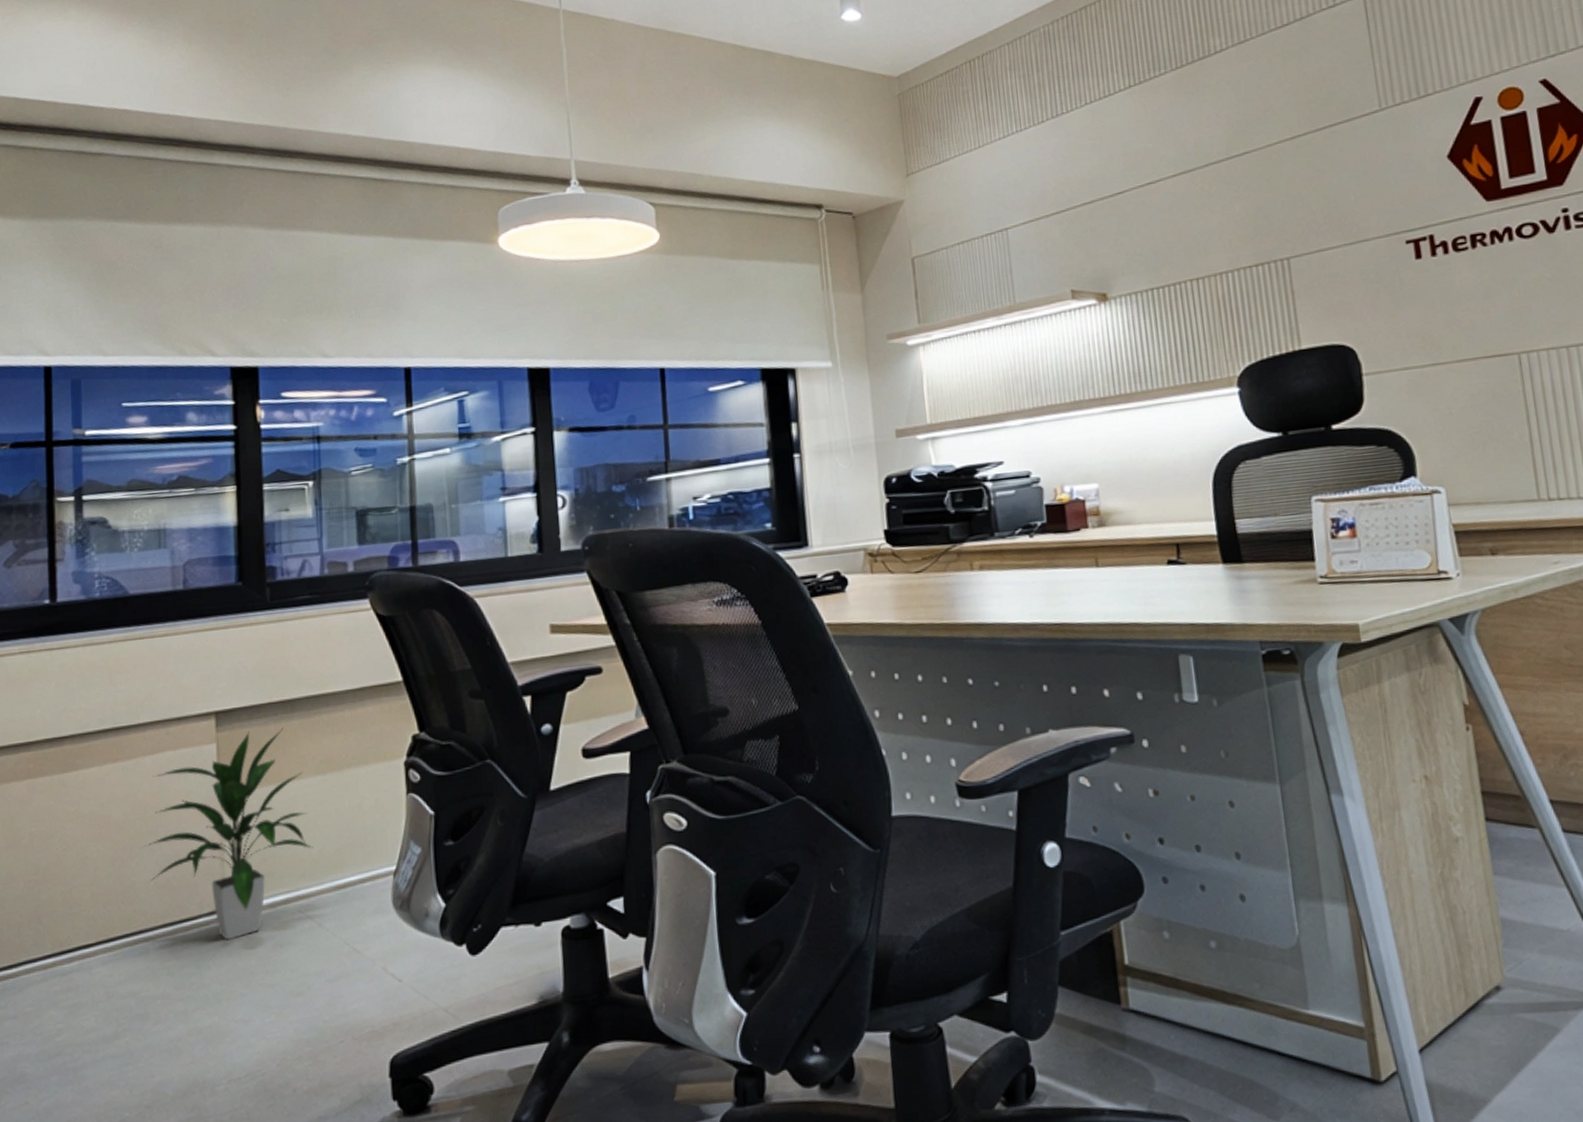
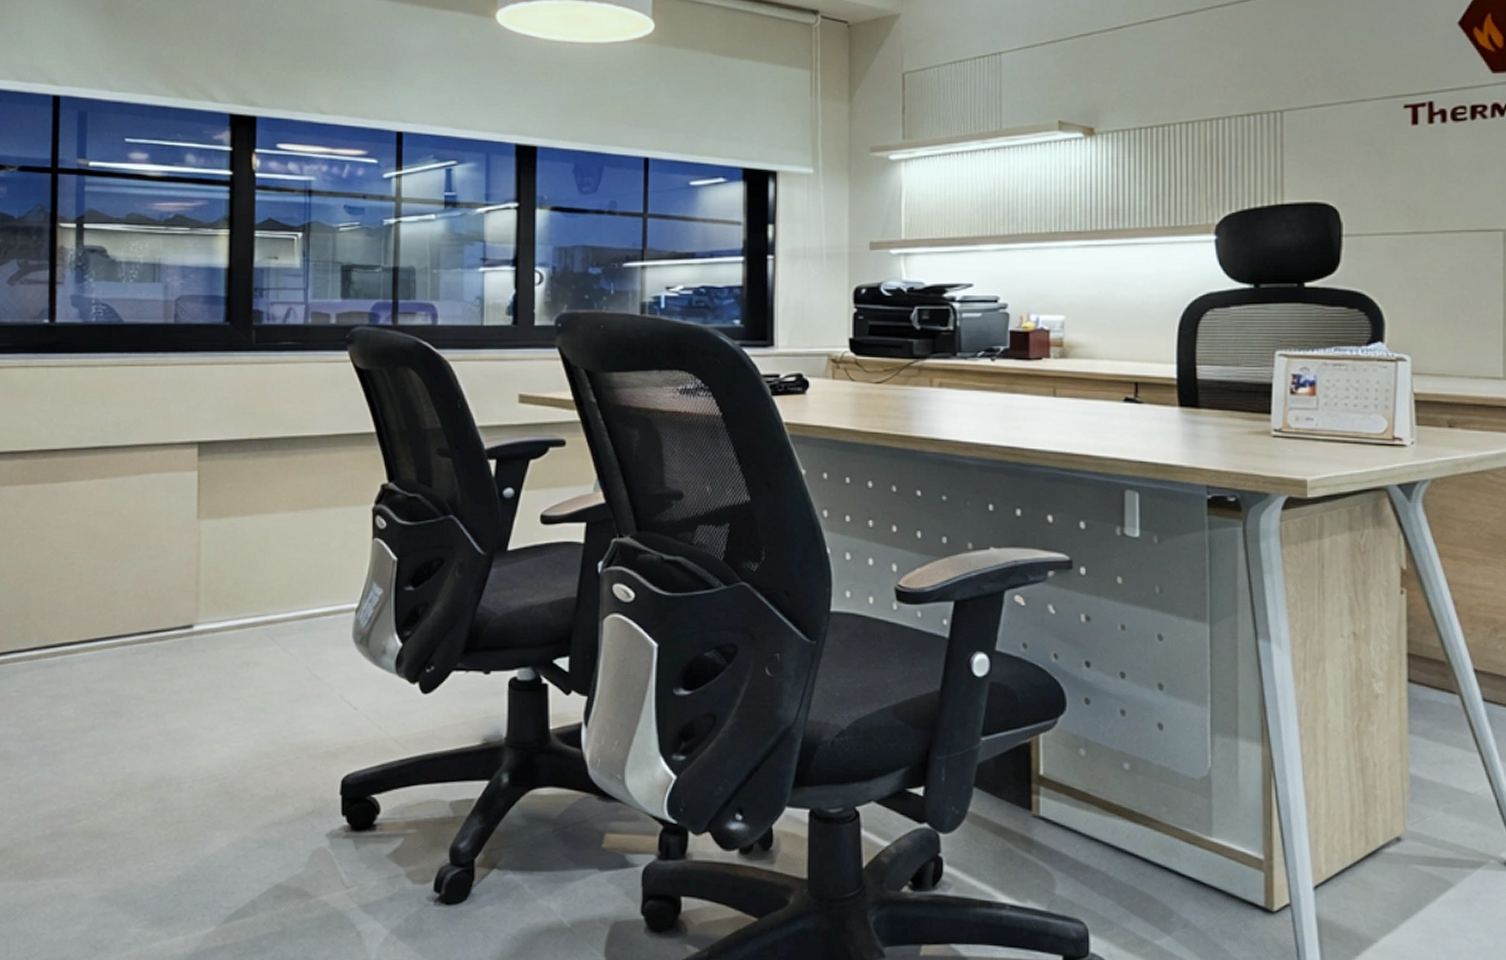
indoor plant: present [145,727,313,941] -> none [127,463,282,654]

